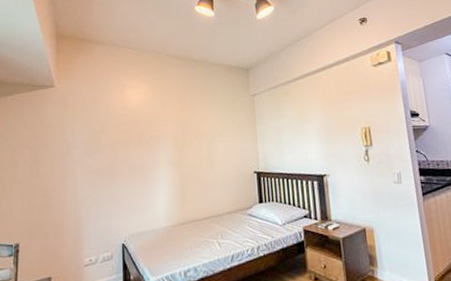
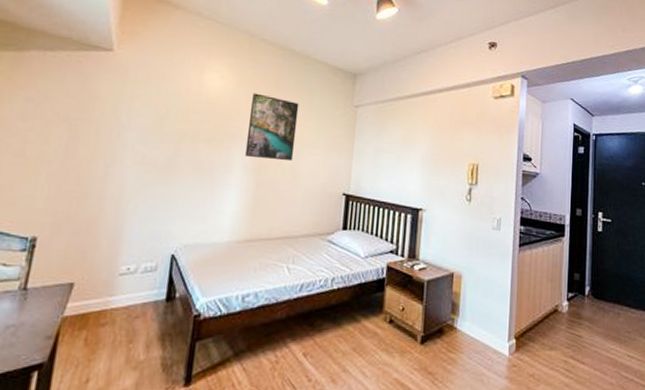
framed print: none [166,99,208,153] -> present [244,93,300,162]

